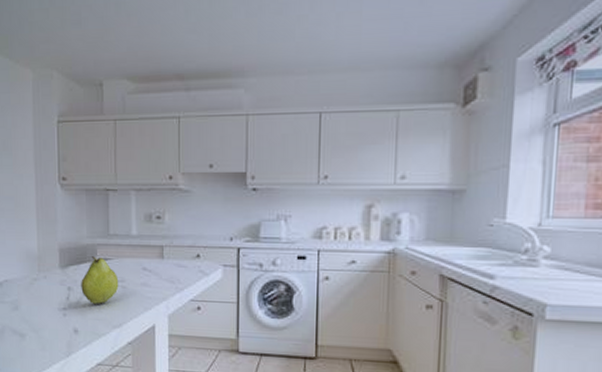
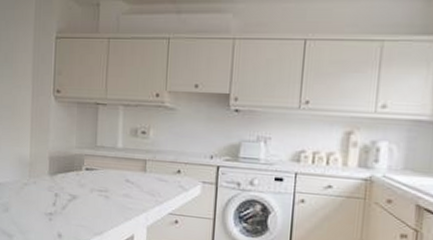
fruit: present [81,256,119,304] -> none [67,166,103,212]

